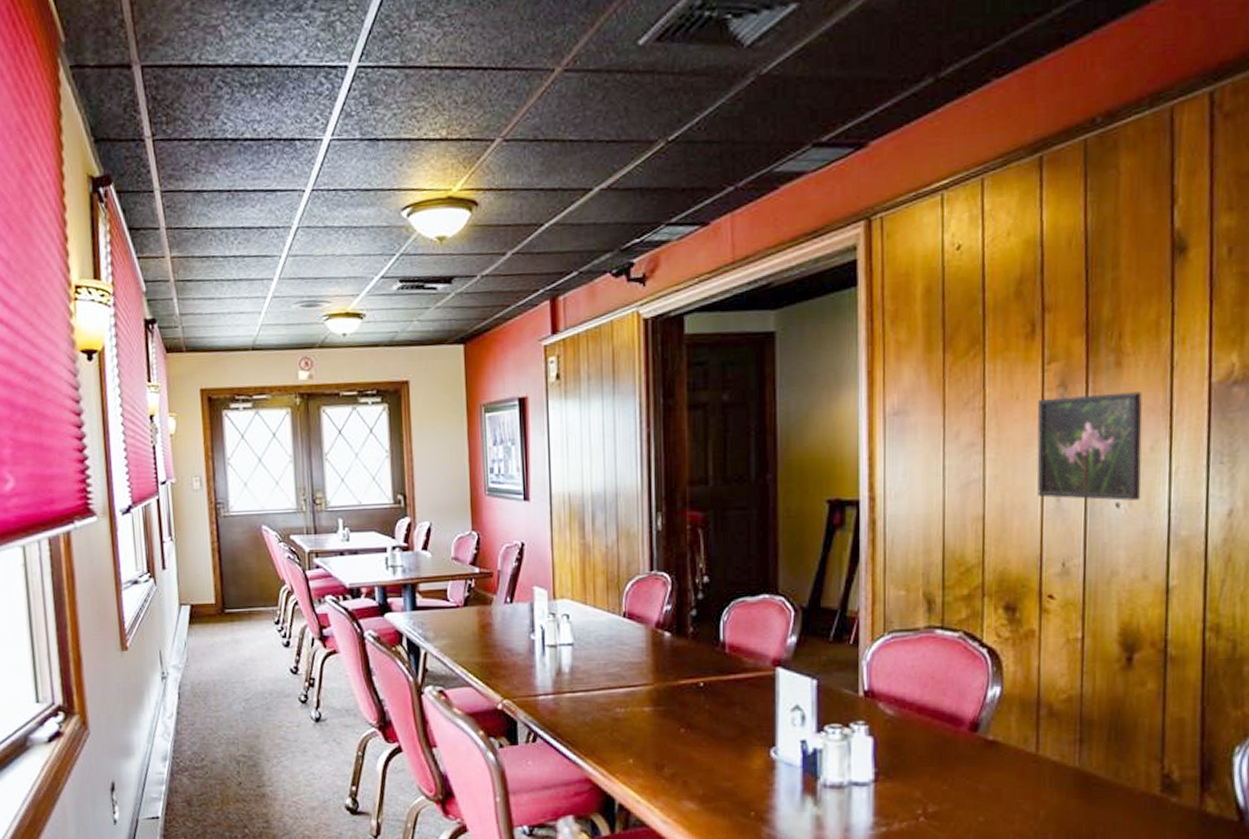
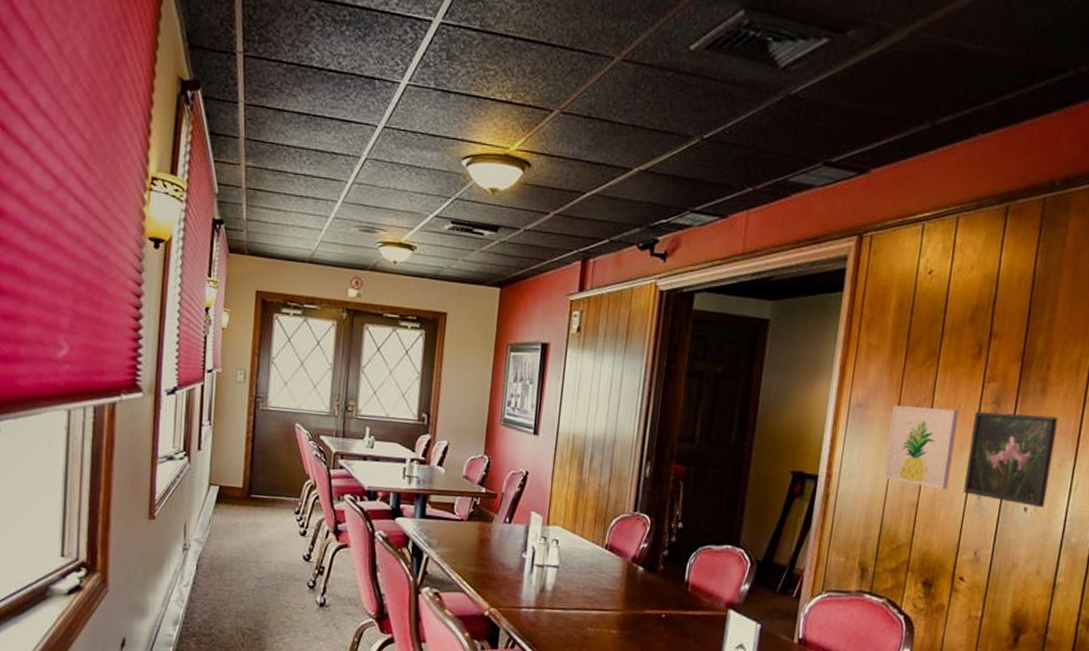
wall art: none [937,401,1019,496] -> present [883,405,960,490]

